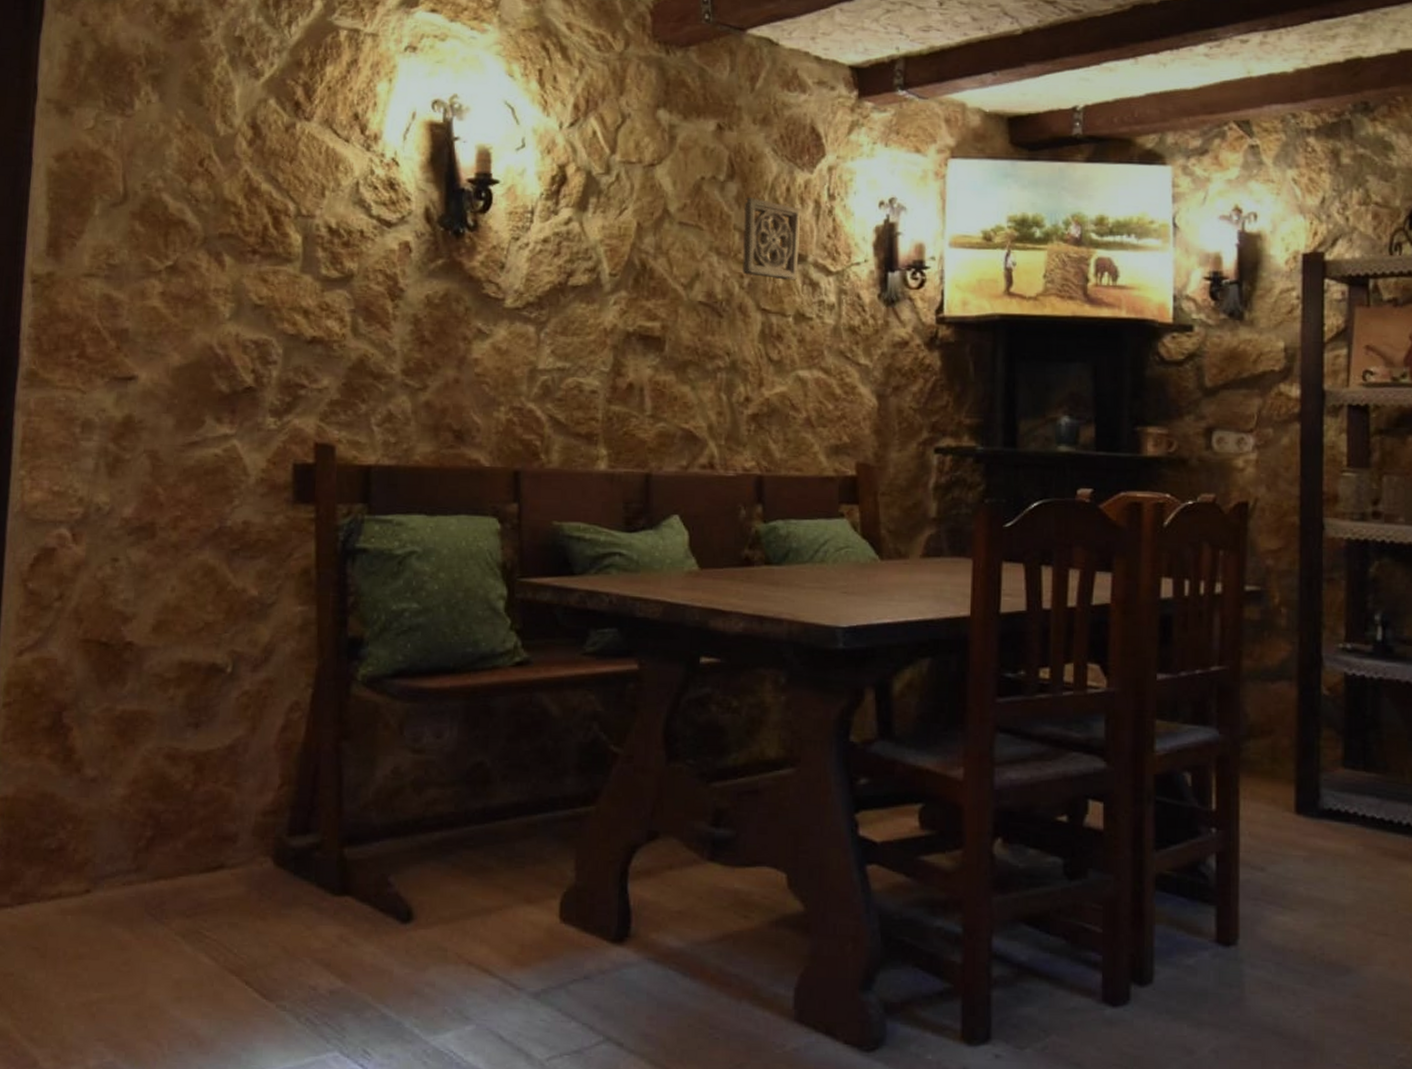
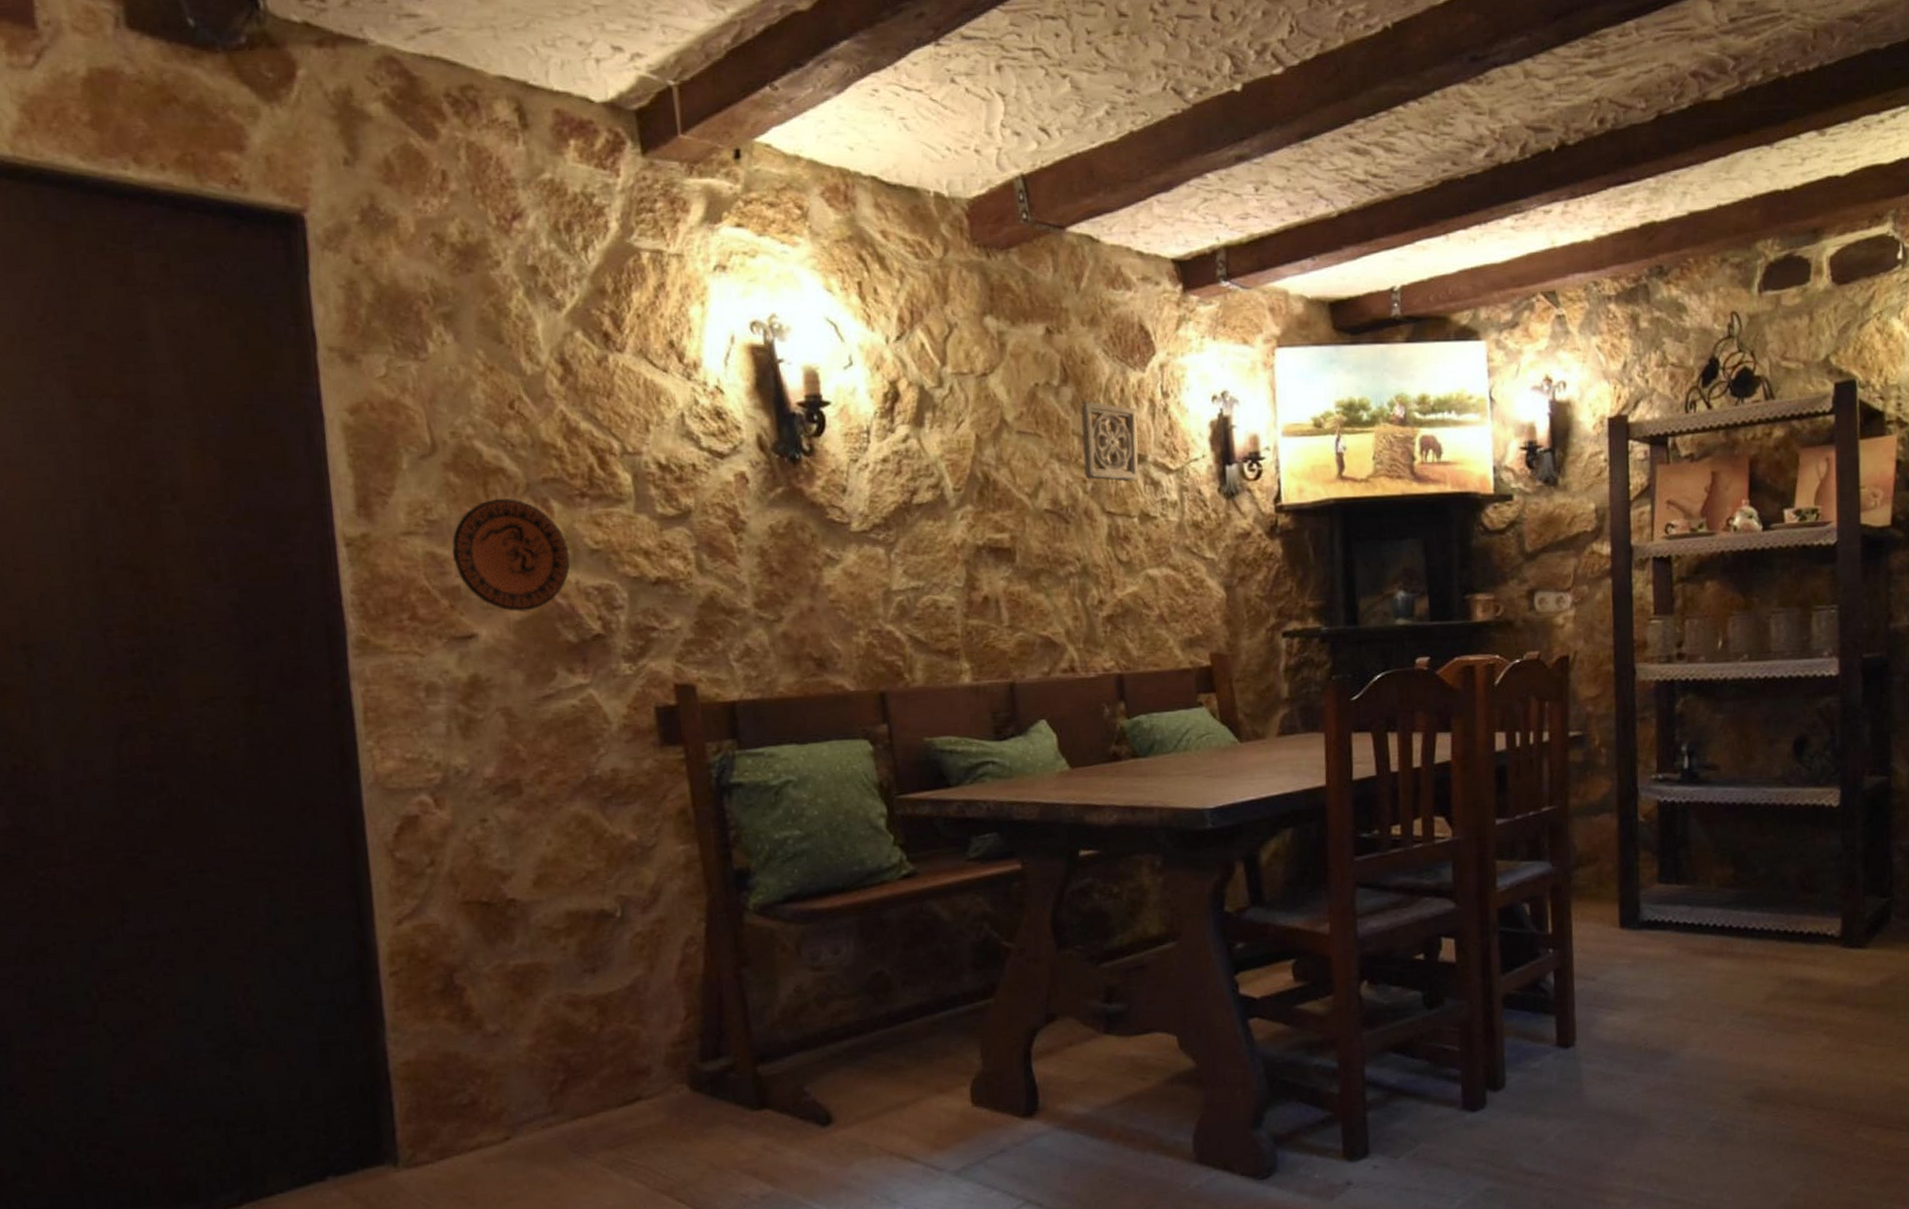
decorative plate: none [125,249,234,359] -> present [451,498,571,612]

